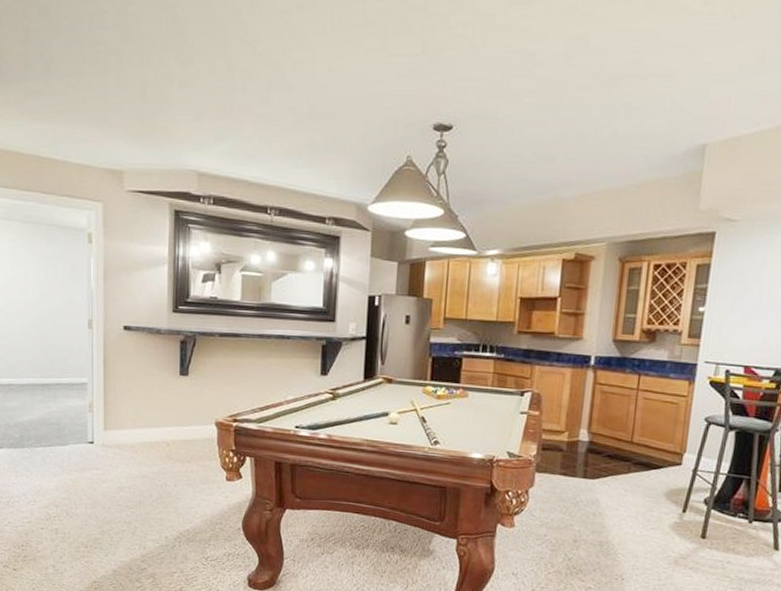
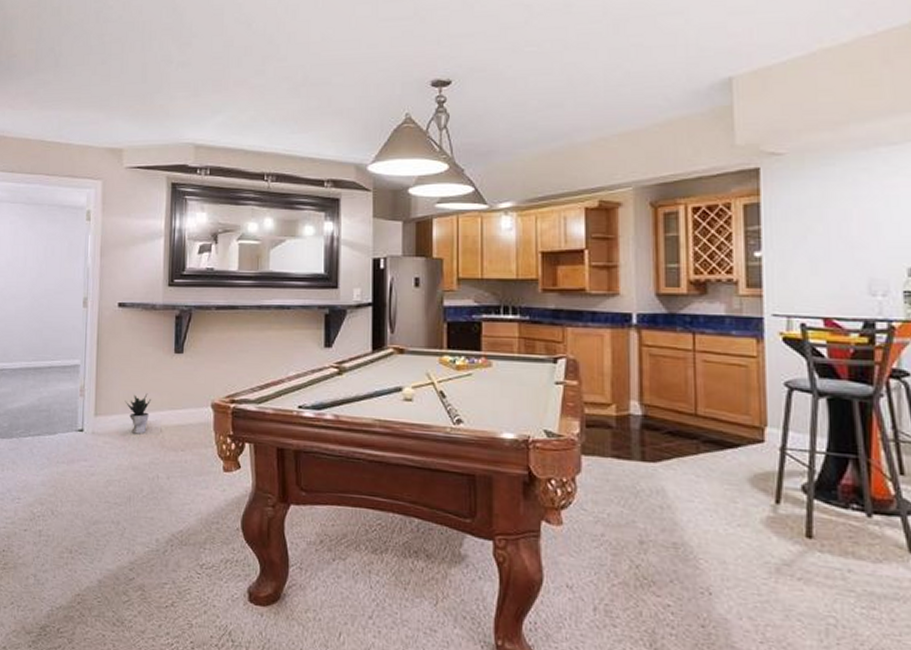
potted plant: none [133,411,159,447] -> present [125,393,152,434]

